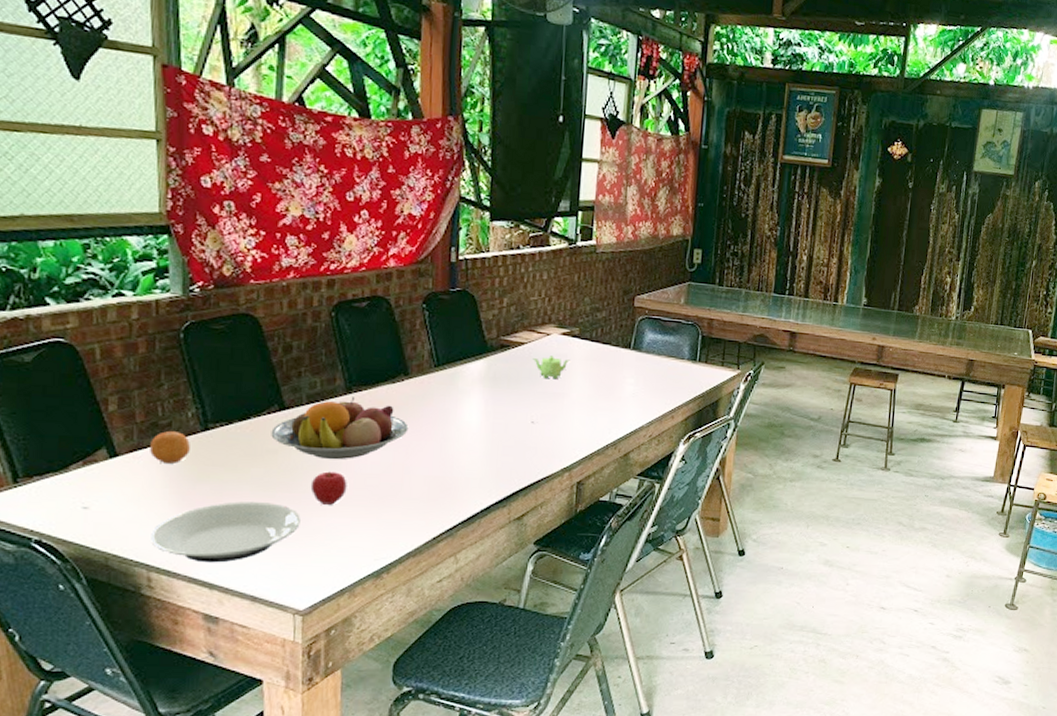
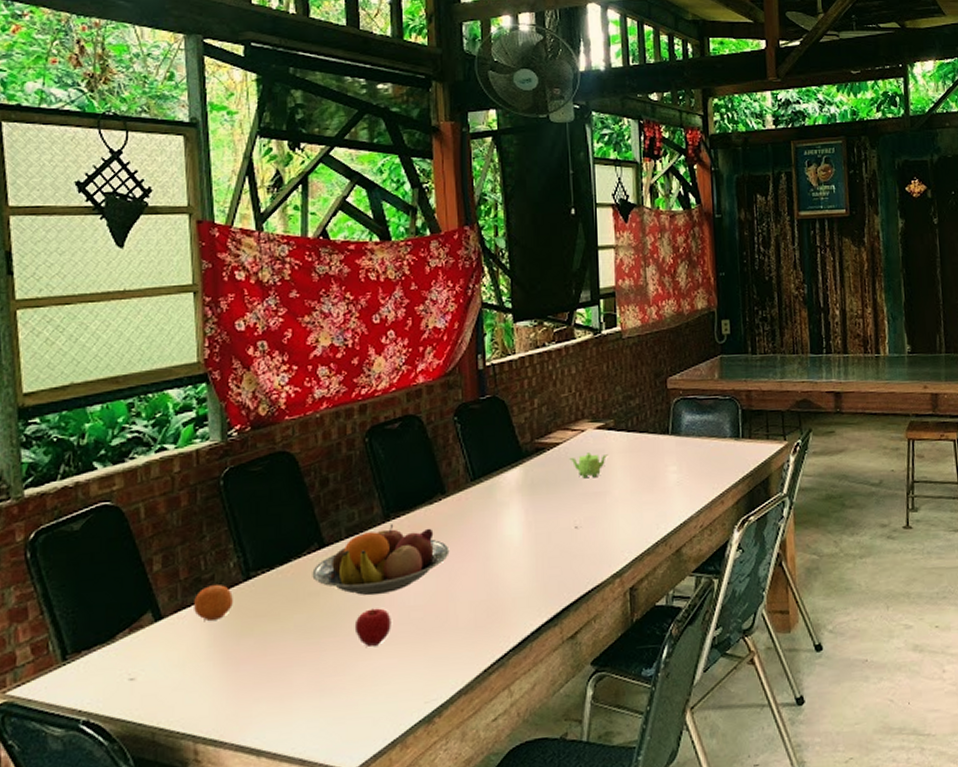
plate: present [151,501,301,563] -> none [197,650,346,727]

